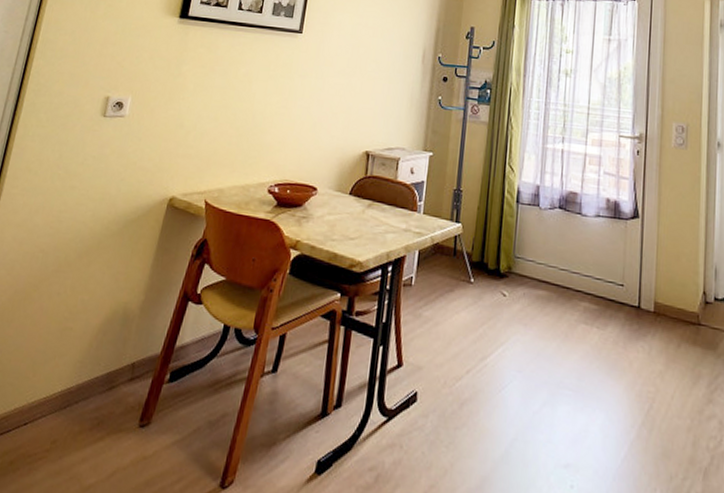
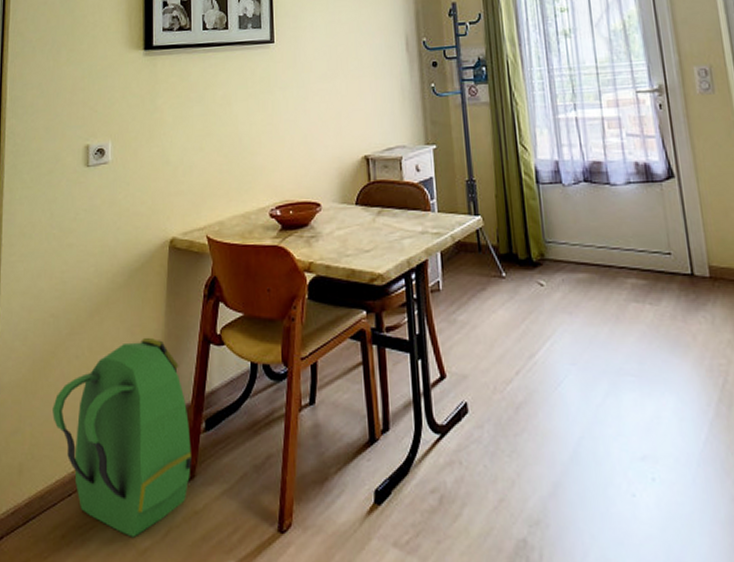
backpack: none [23,285,156,474] -> present [53,337,191,538]

